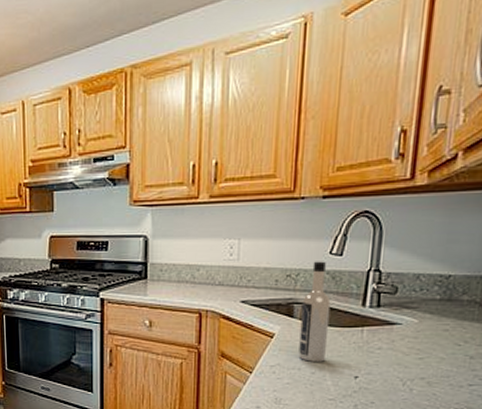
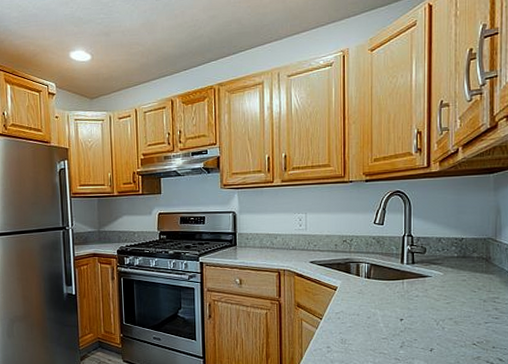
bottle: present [298,261,331,362] -> none [356,229,378,308]

